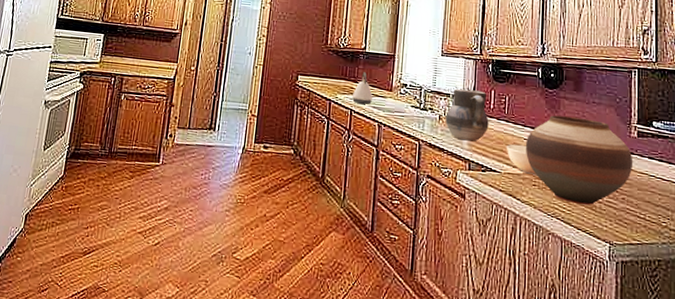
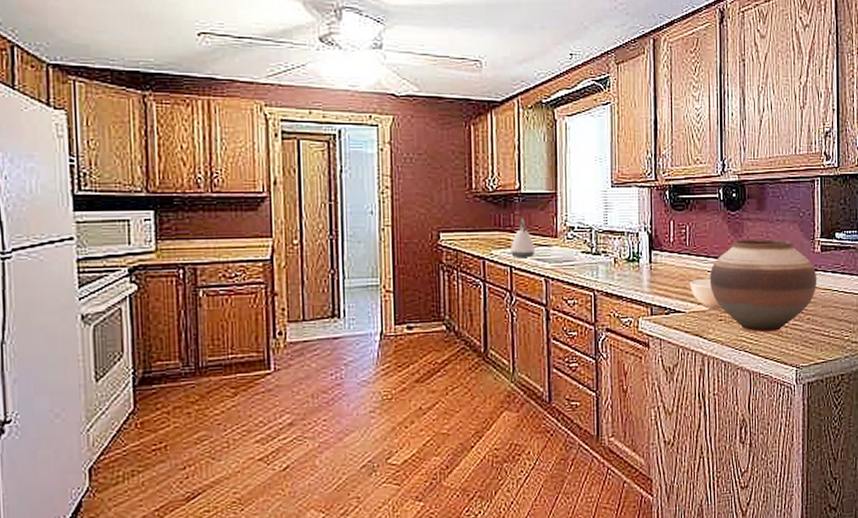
ceramic jug: present [445,88,489,142] -> none [621,223,670,283]

